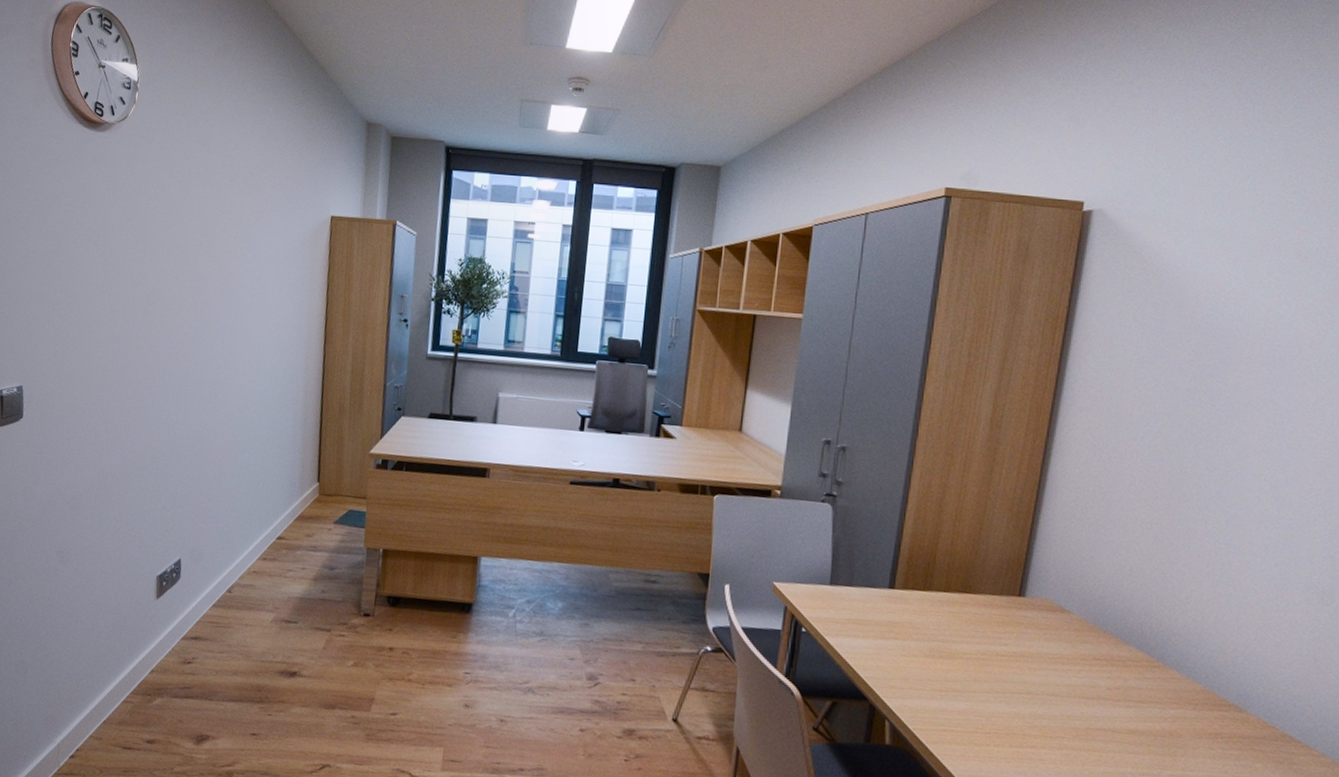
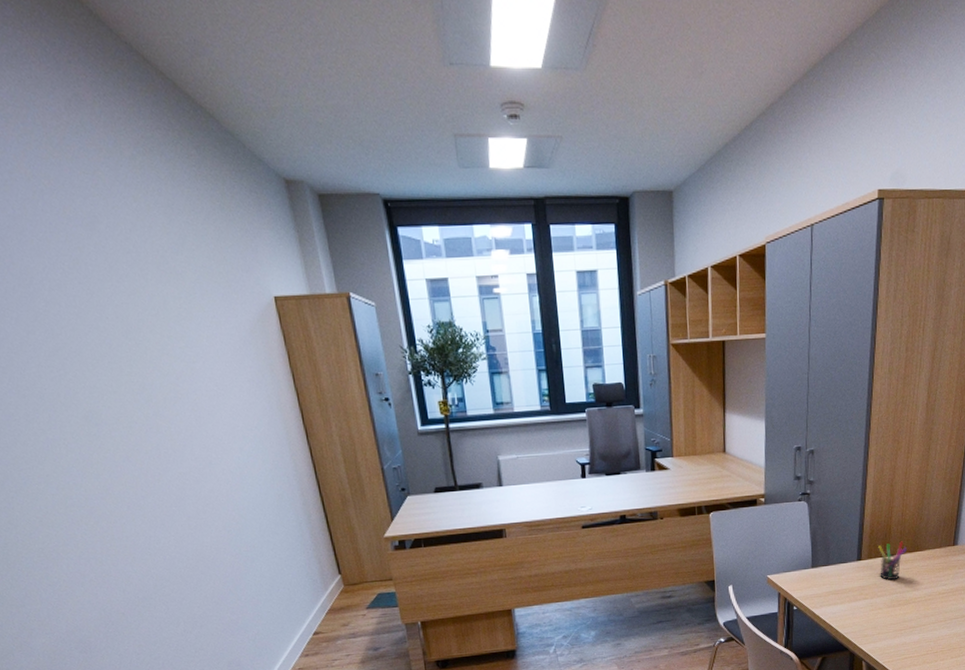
pen holder: none [917,575,955,624] -> present [878,541,907,581]

